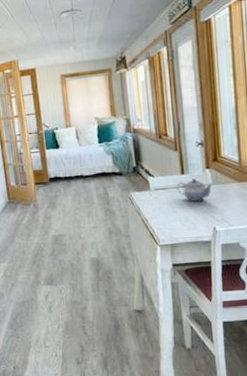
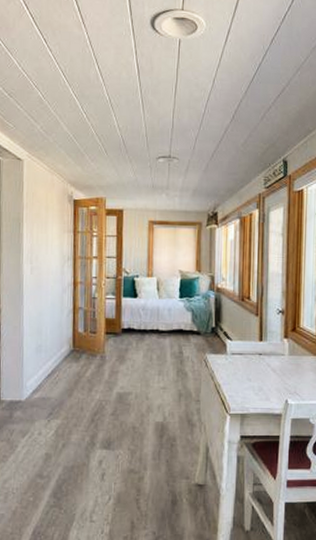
teapot: present [176,178,213,202] -> none [253,346,289,372]

